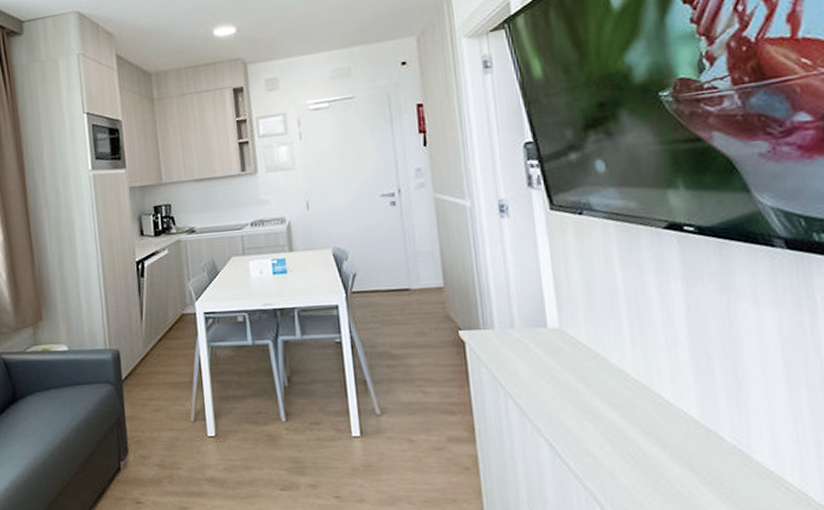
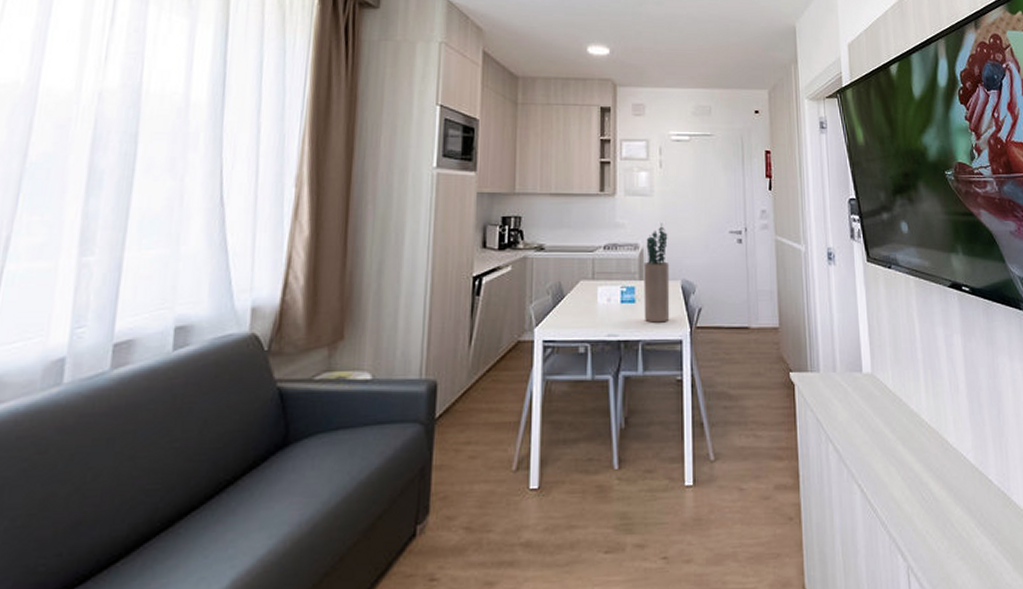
vase: none [292,195,324,291] -> present [643,223,670,323]

